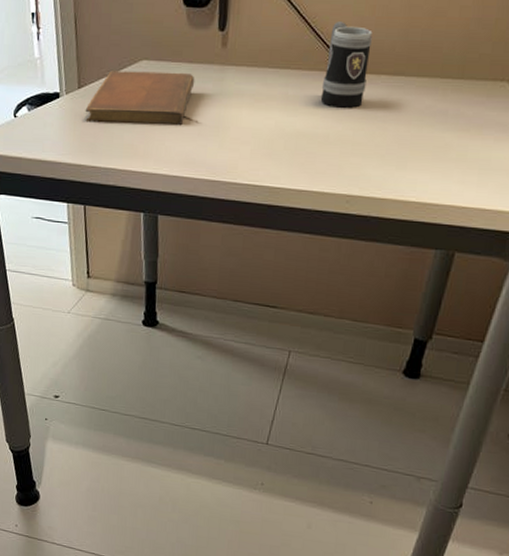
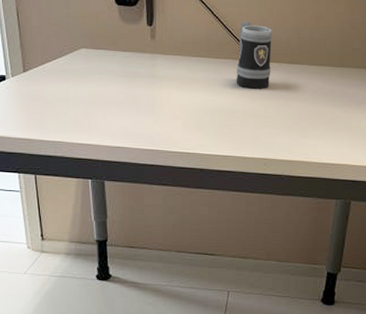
notebook: present [85,71,195,126] -> none [31,57,130,104]

